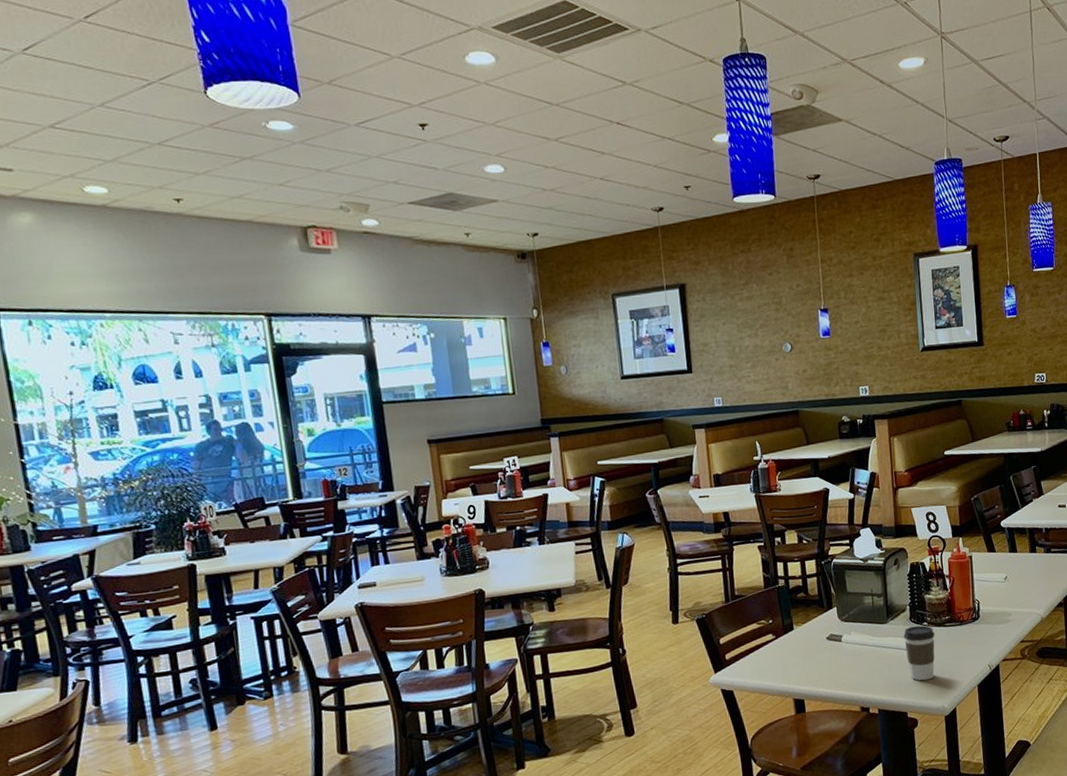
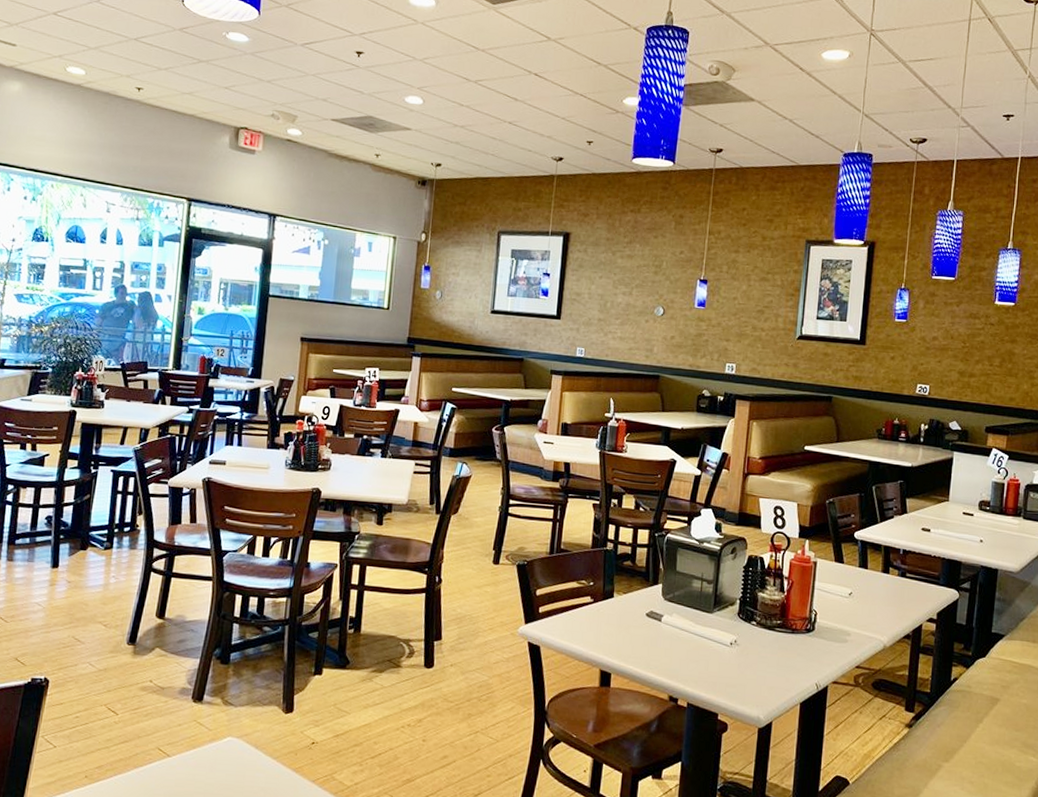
coffee cup: present [903,625,935,681] -> none [727,622,763,684]

